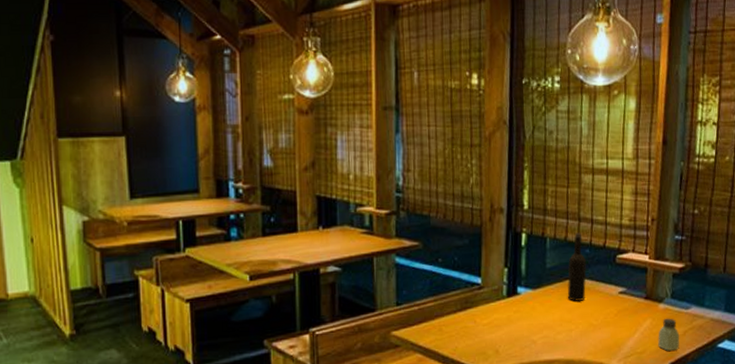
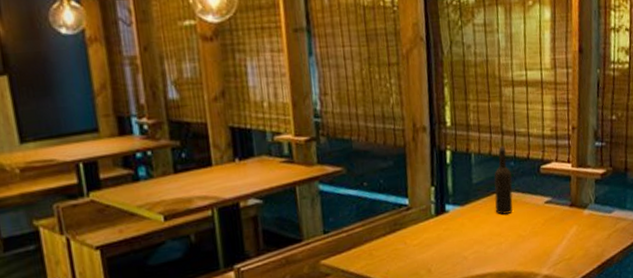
saltshaker: present [658,318,680,351] -> none [584,223,605,255]

